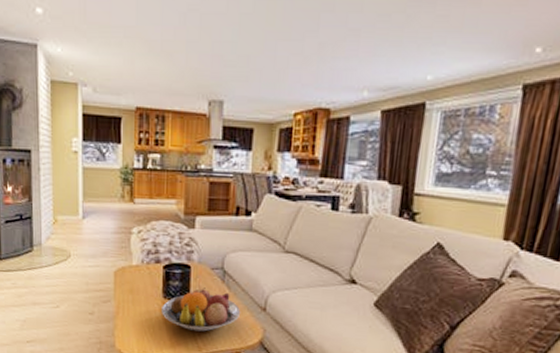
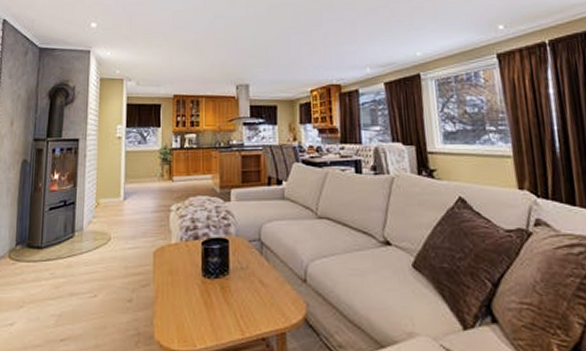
fruit bowl: present [162,287,241,332] -> none [202,262,282,312]

